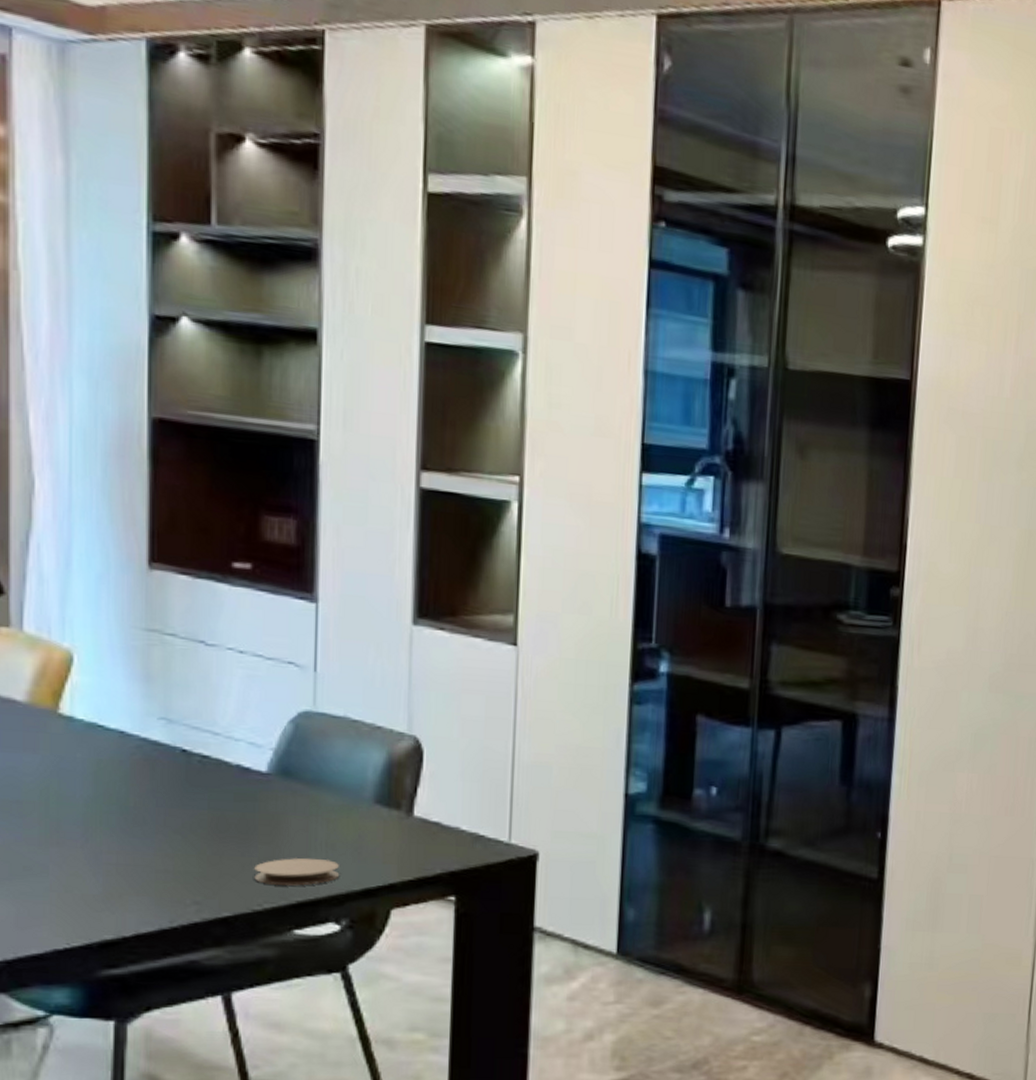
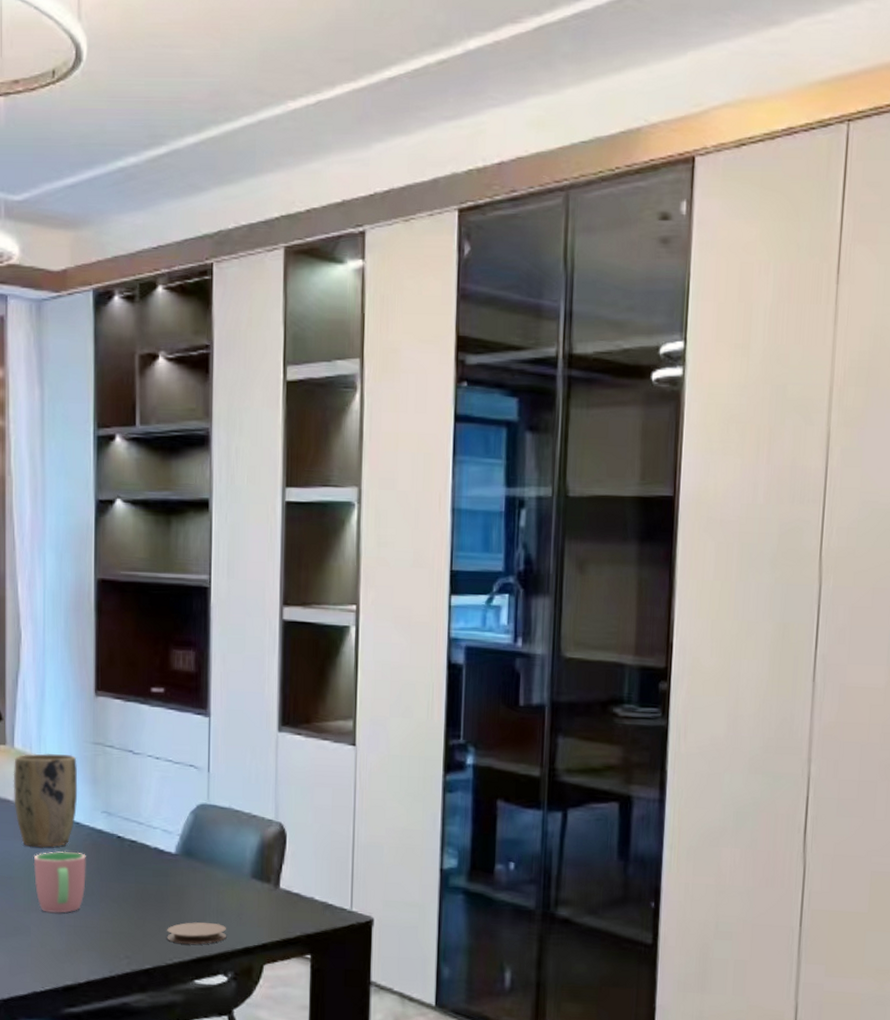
plant pot: none [21,639,122,764] -> present [13,753,78,848]
cup: none [53,767,135,848] -> present [33,851,86,913]

